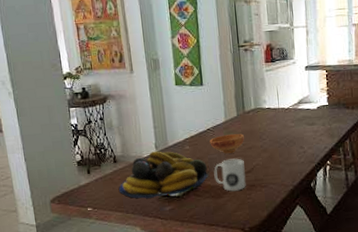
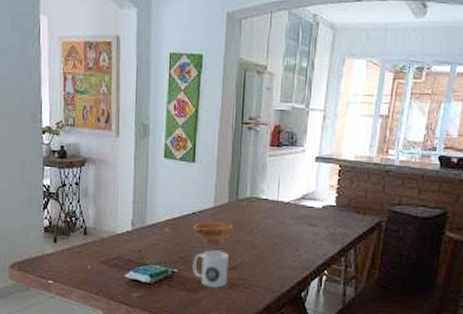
fruit bowl: present [119,151,209,199] -> none [86,228,187,281]

